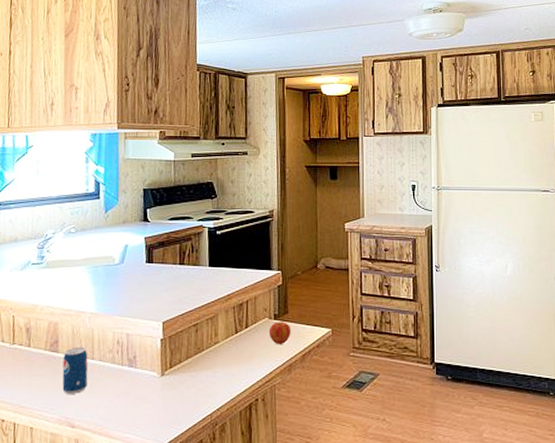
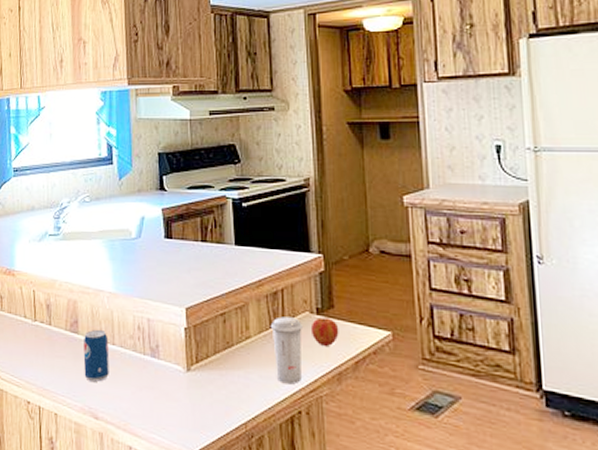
coffee cup: none [236,323,263,378] -> present [271,316,304,384]

